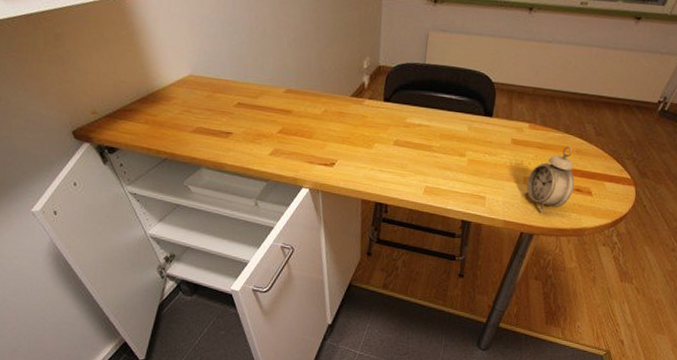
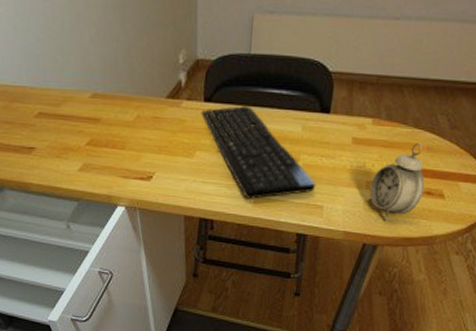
keyboard: none [380,106,480,188] -> present [201,106,316,199]

